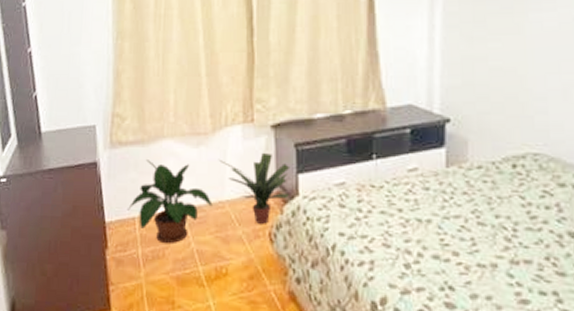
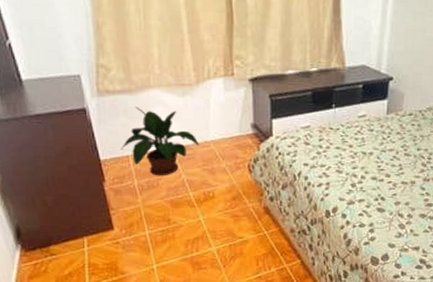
potted plant: present [218,152,291,224] -> none [203,101,266,158]

